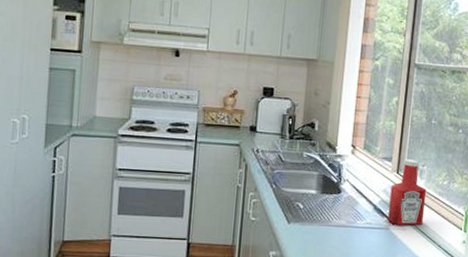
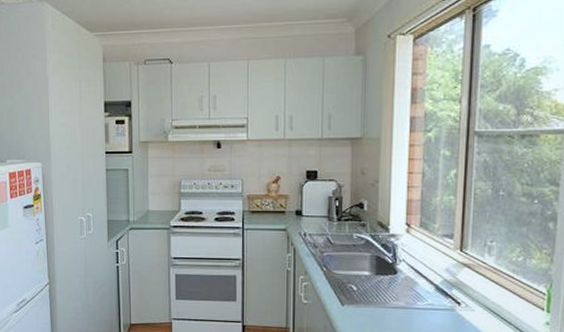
ketchup bottle: present [388,159,427,226] -> none [453,235,498,307]

